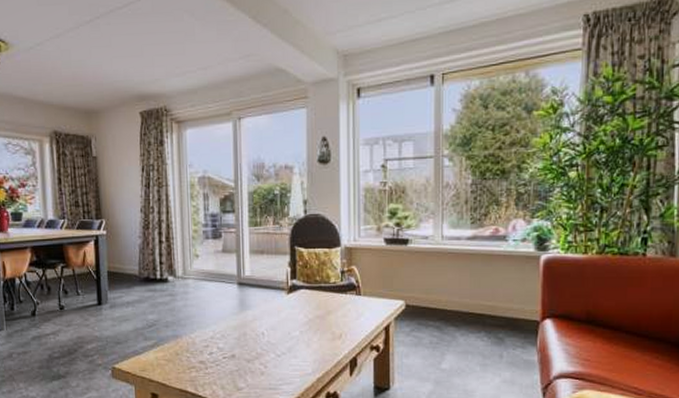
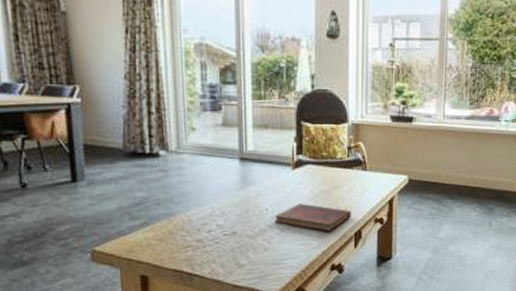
diary: none [270,328,346,357] -> present [275,203,351,231]

